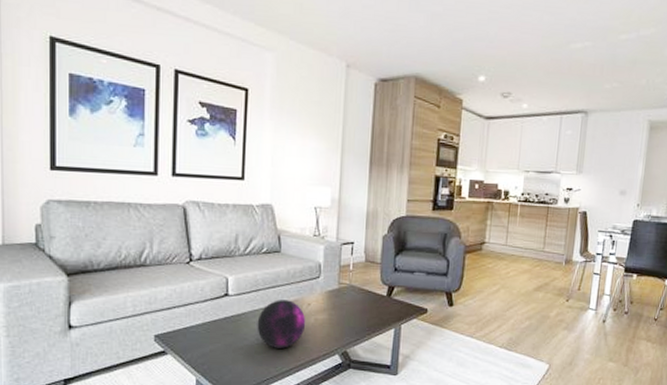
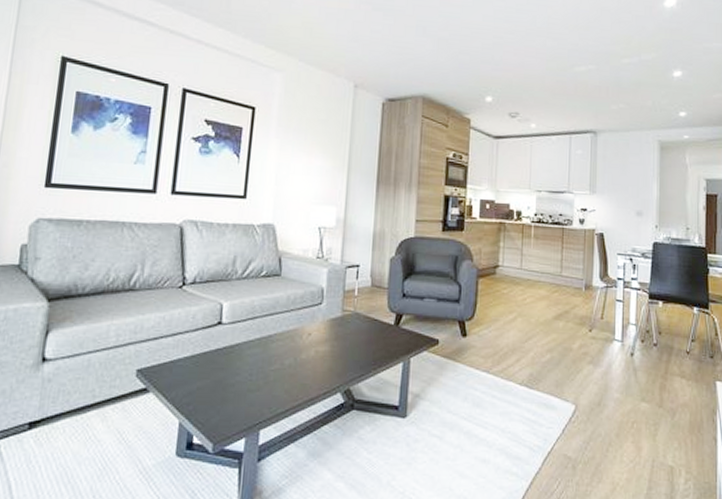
decorative orb: present [257,300,306,349] -> none [251,329,306,386]

